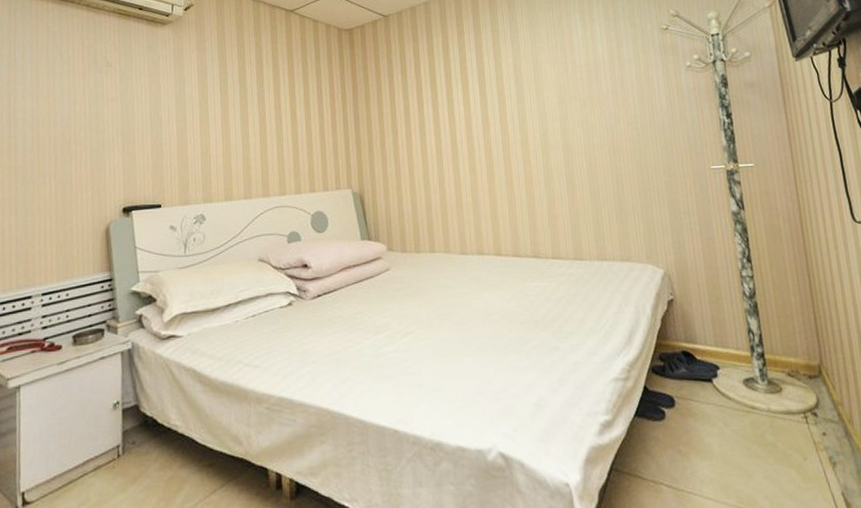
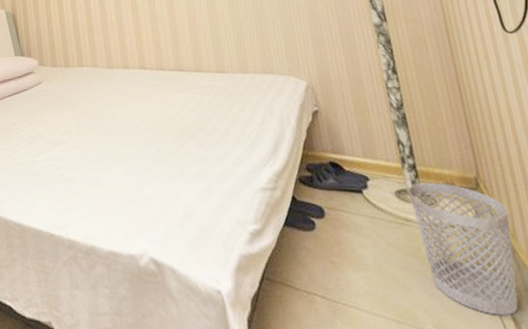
wastebasket: none [755,370,851,498] -> present [407,182,519,315]

